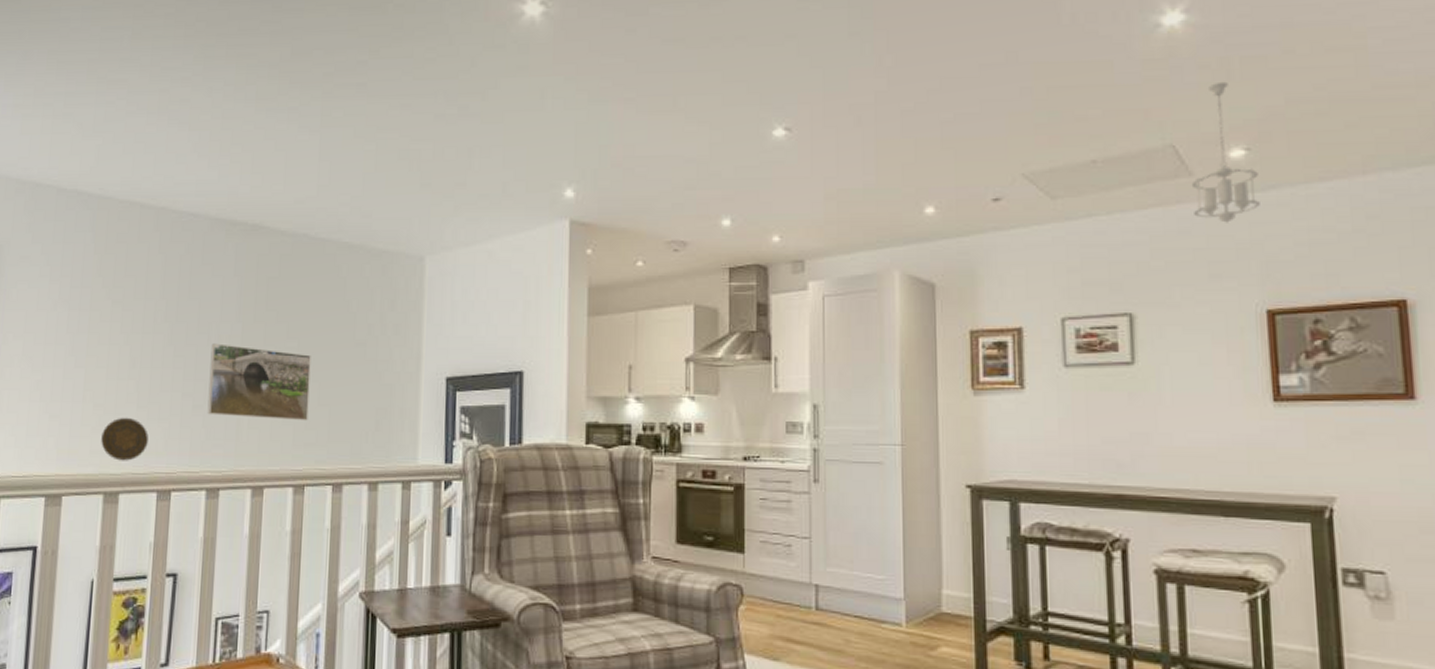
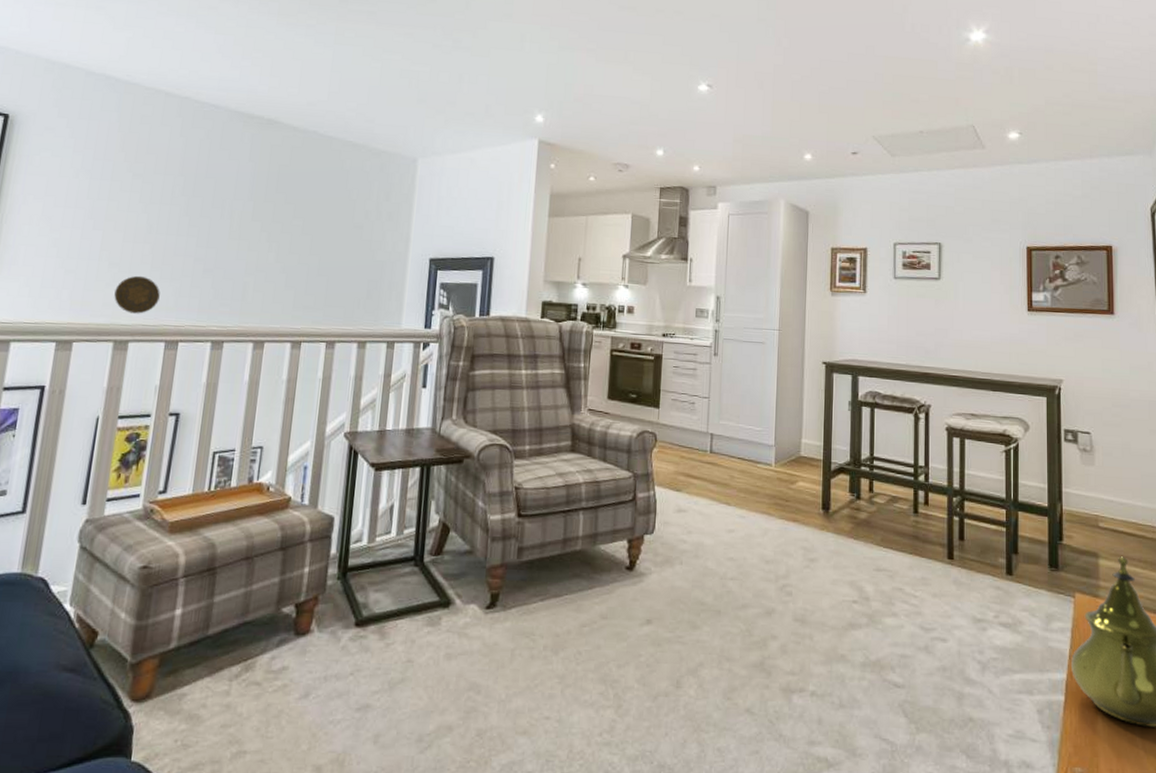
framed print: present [207,343,311,421] -> none [216,217,314,288]
pendant light: present [1192,81,1260,223] -> none [984,84,1026,184]

